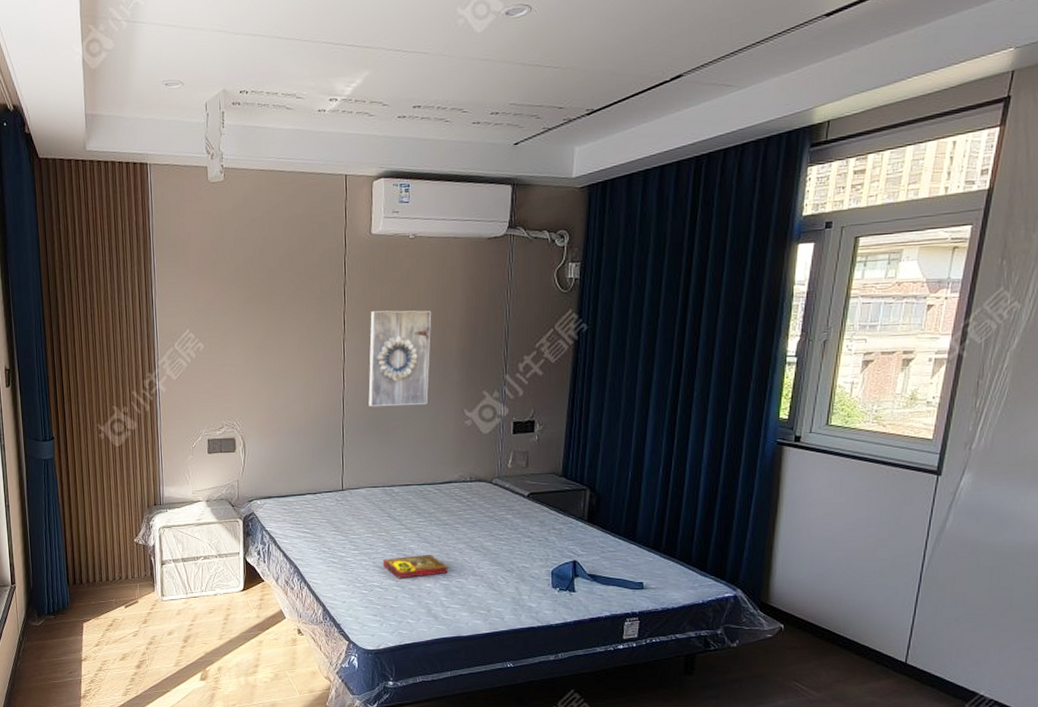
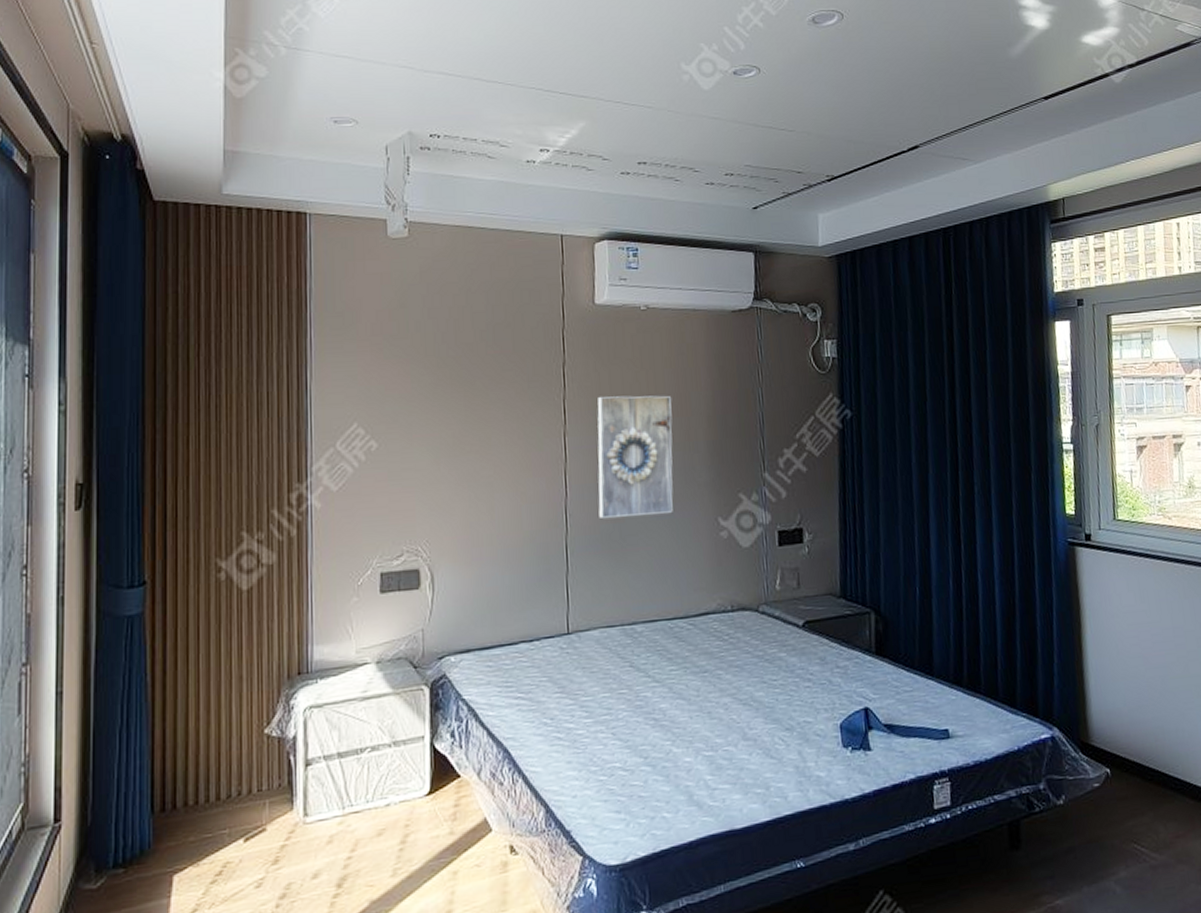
book: present [382,554,448,579] -> none [625,714,712,755]

